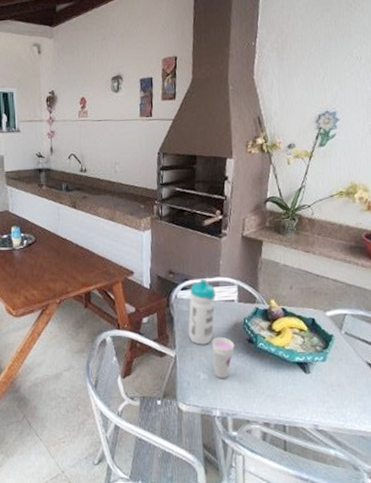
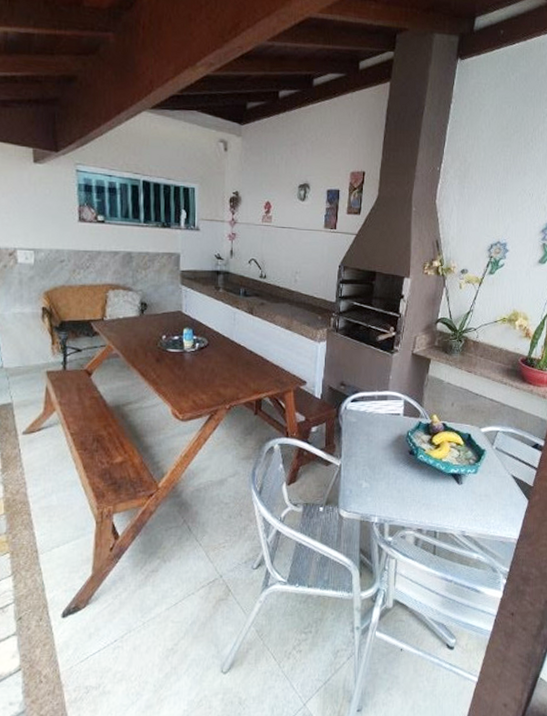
water bottle: present [188,279,216,345] -> none [355,392,383,455]
cup: present [212,336,235,379] -> none [375,448,397,488]

